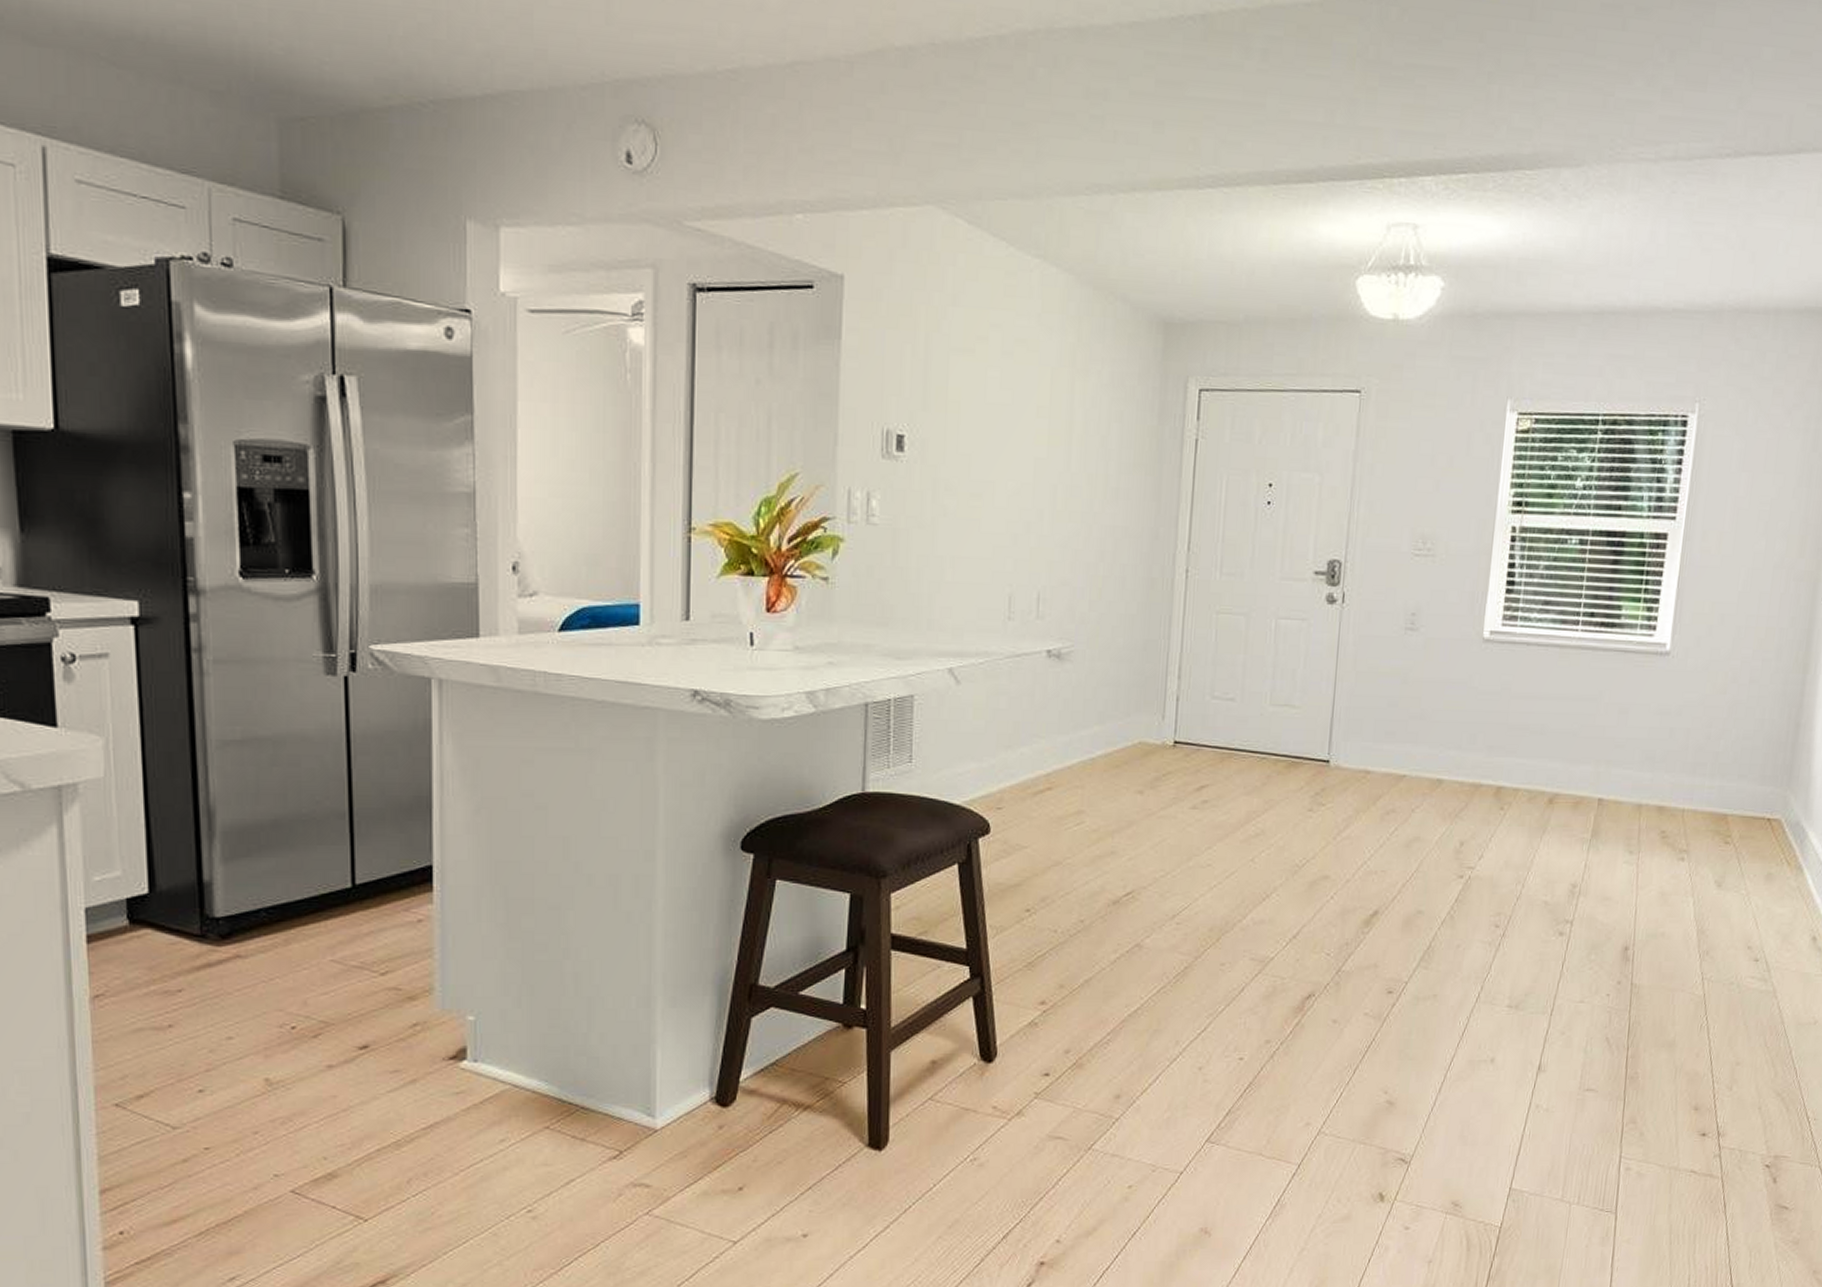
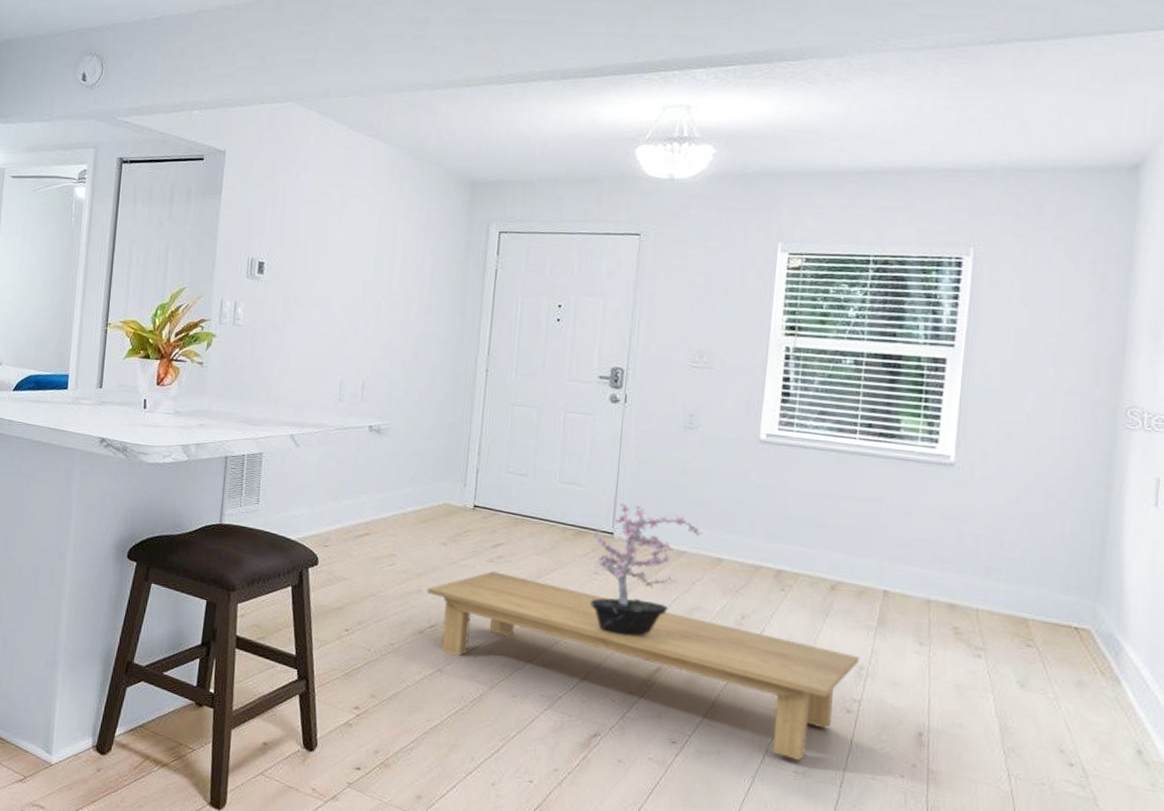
coffee table: none [1121,820,1573,993] -> present [426,571,859,760]
potted plant: none [1304,724,1424,879] -> present [590,502,704,636]

